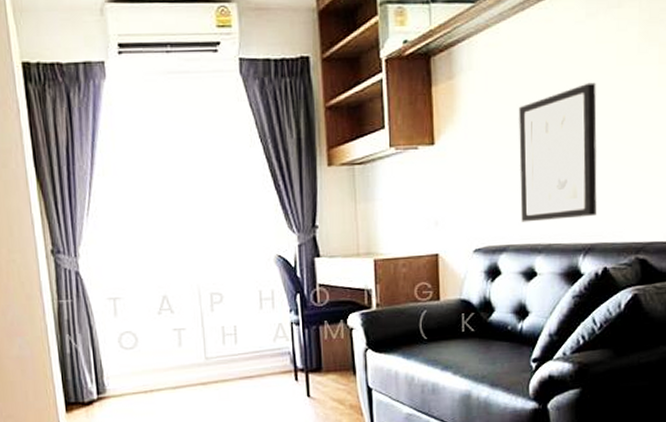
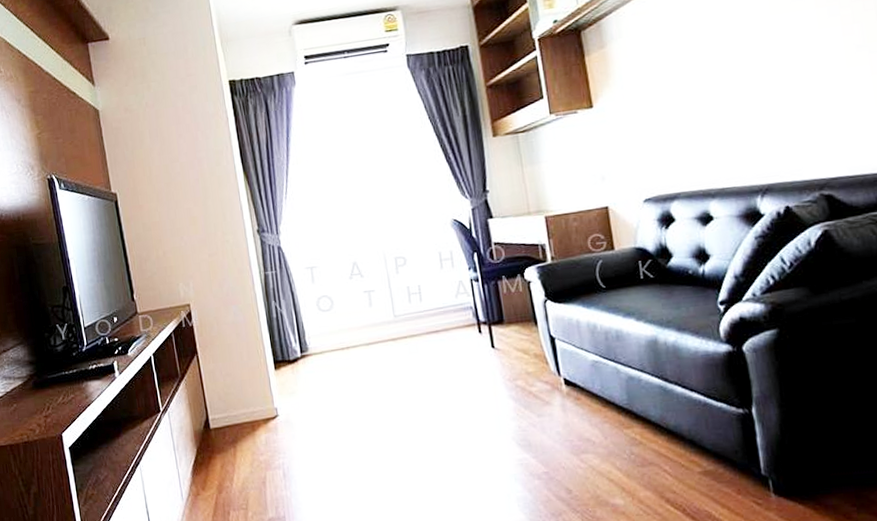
wall art: present [519,82,597,222] -> none [674,33,770,170]

